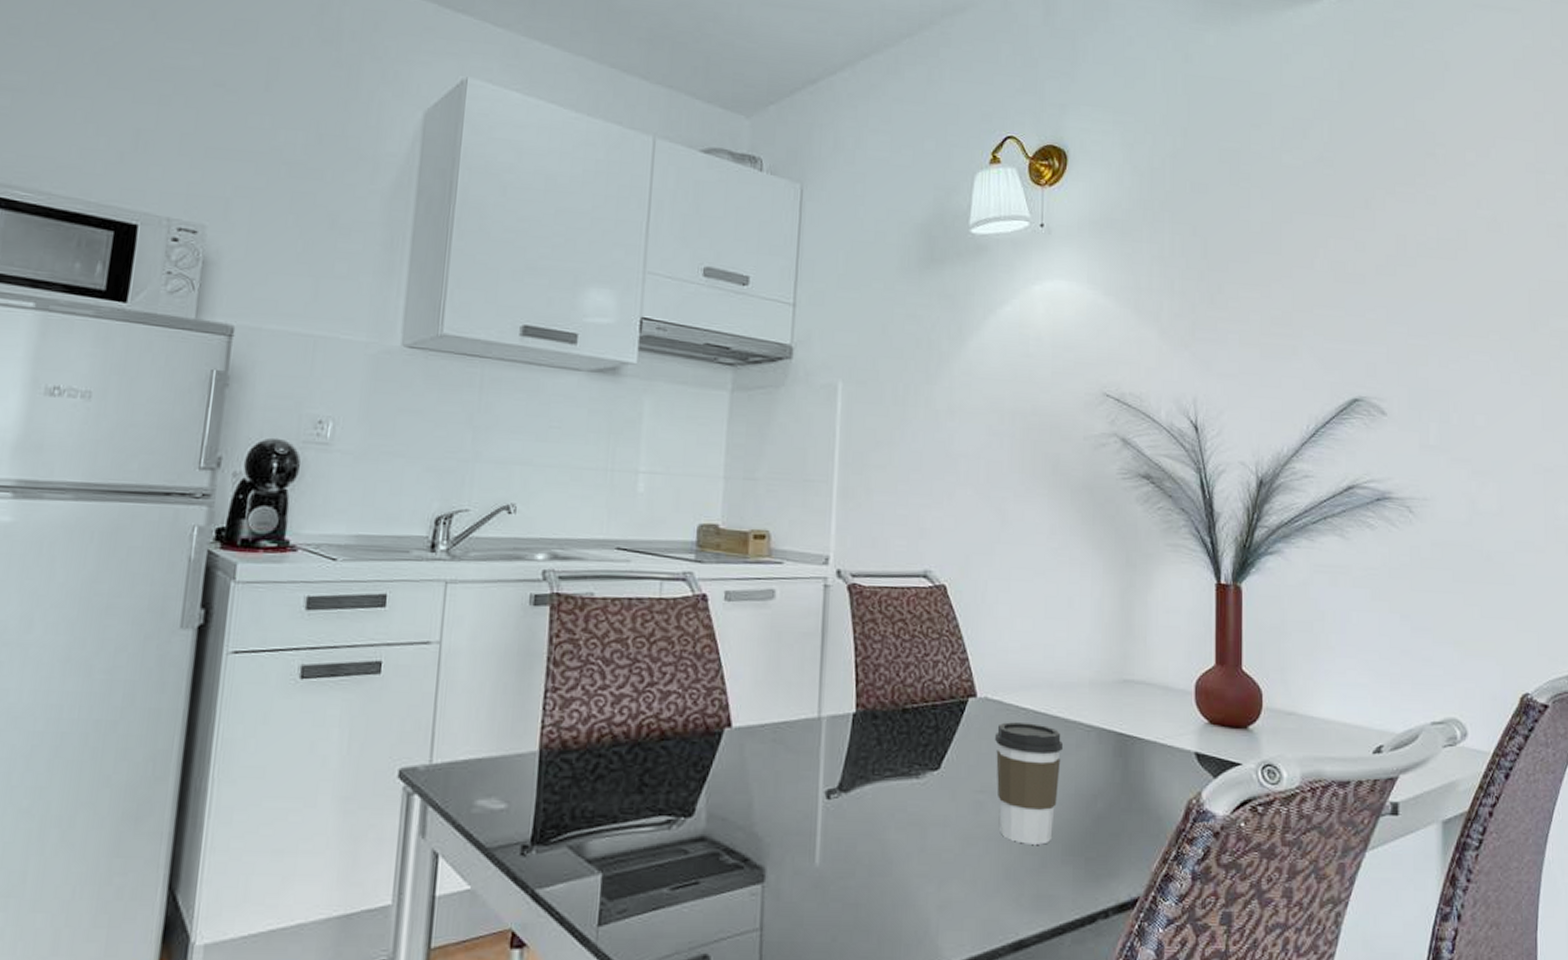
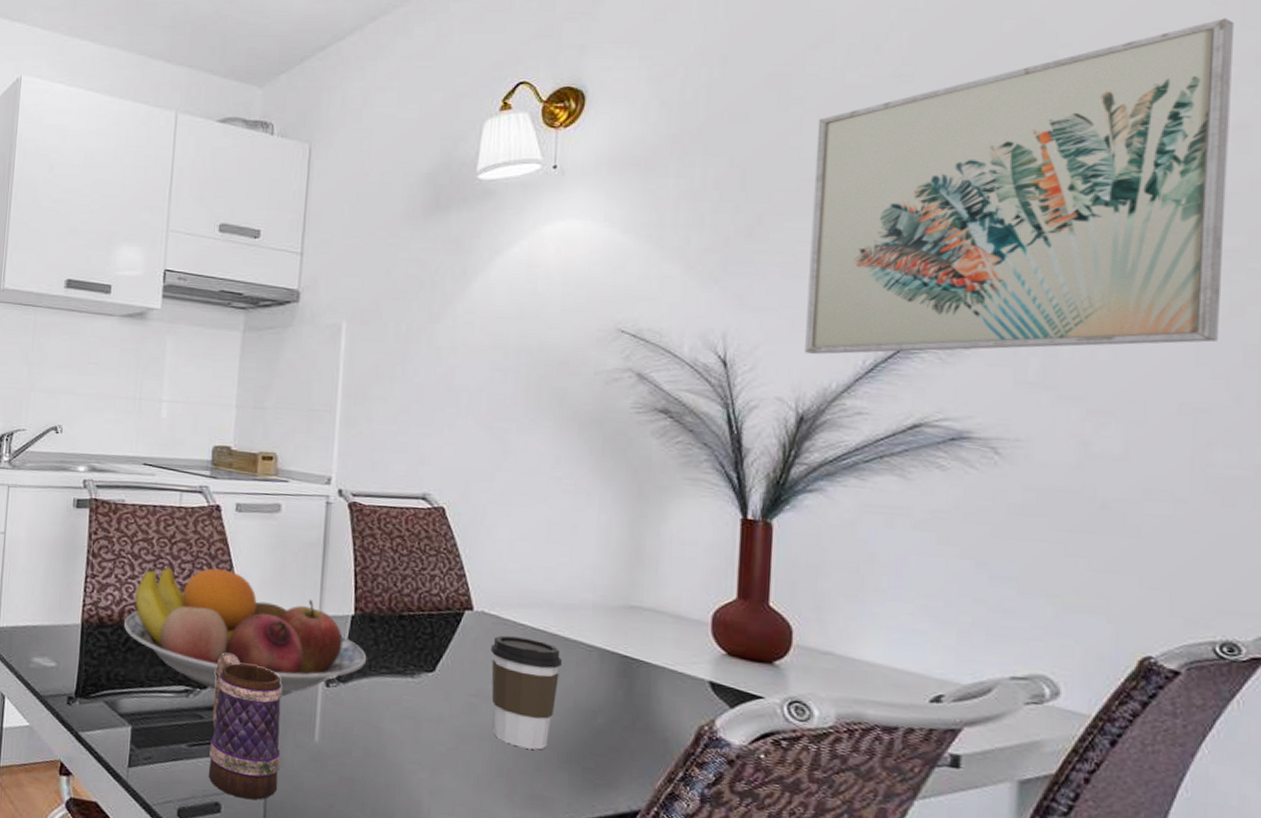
fruit bowl: none [593,669,870,815] -> present [124,567,367,696]
mug: none [694,770,779,946] -> present [208,653,282,800]
wall art: none [1261,133,1556,420] -> present [805,18,1233,354]

